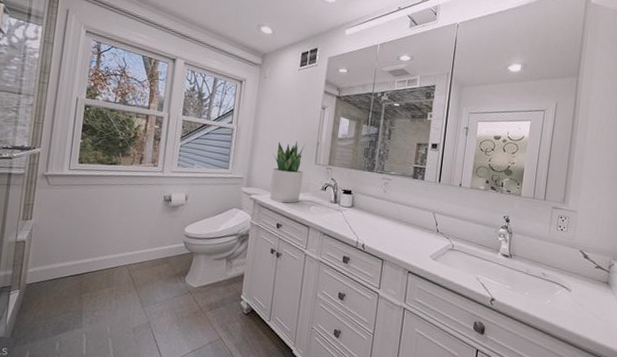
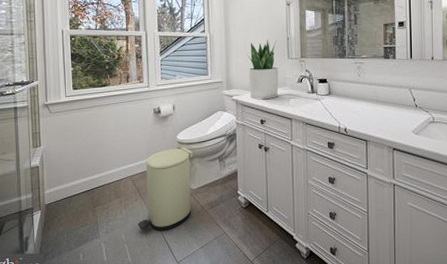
pedal bin: none [126,241,200,329] -> present [137,147,193,231]

